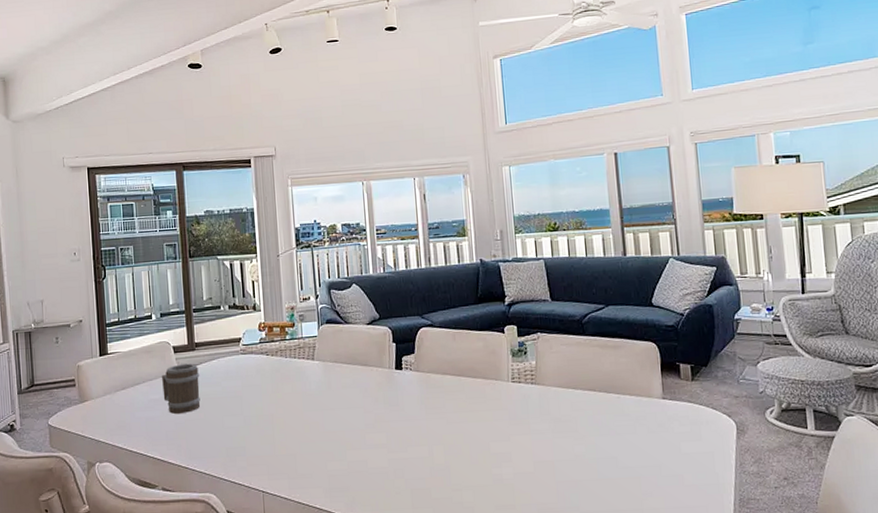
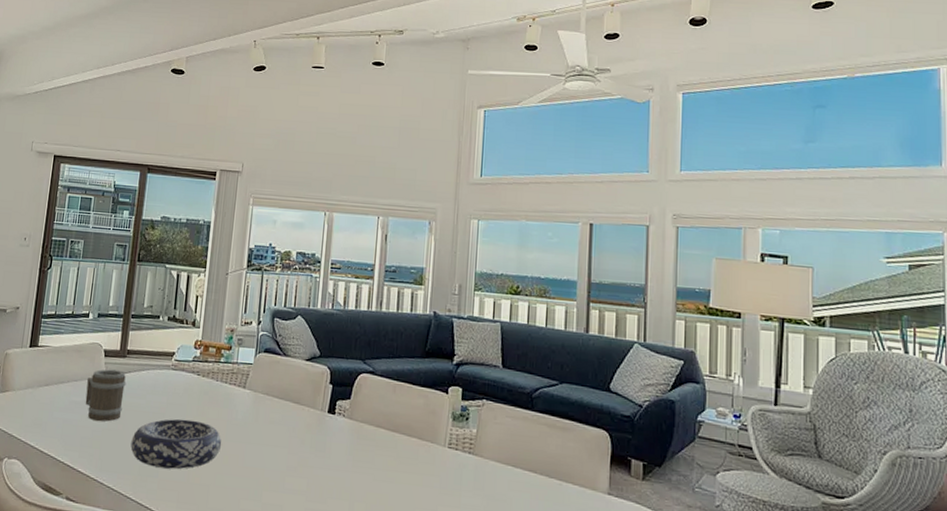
decorative bowl: none [214,397,301,447] -> present [130,419,222,470]

